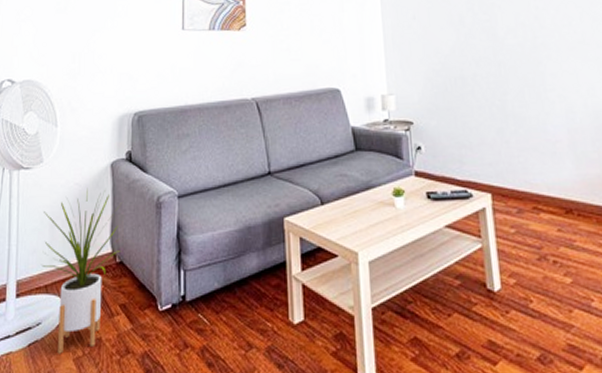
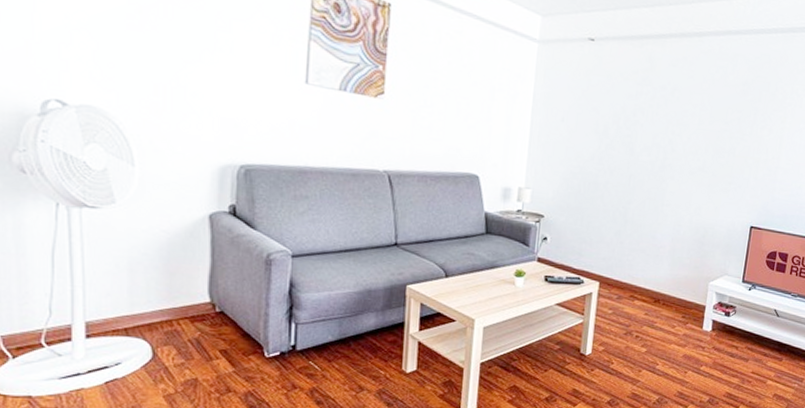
house plant: present [42,188,121,354] -> none [119,236,222,391]

